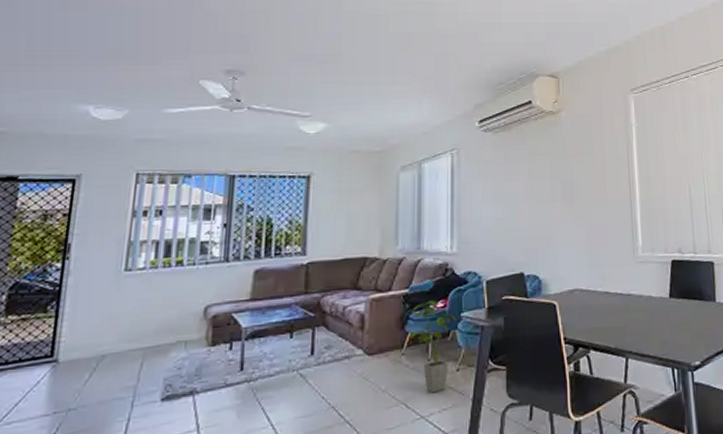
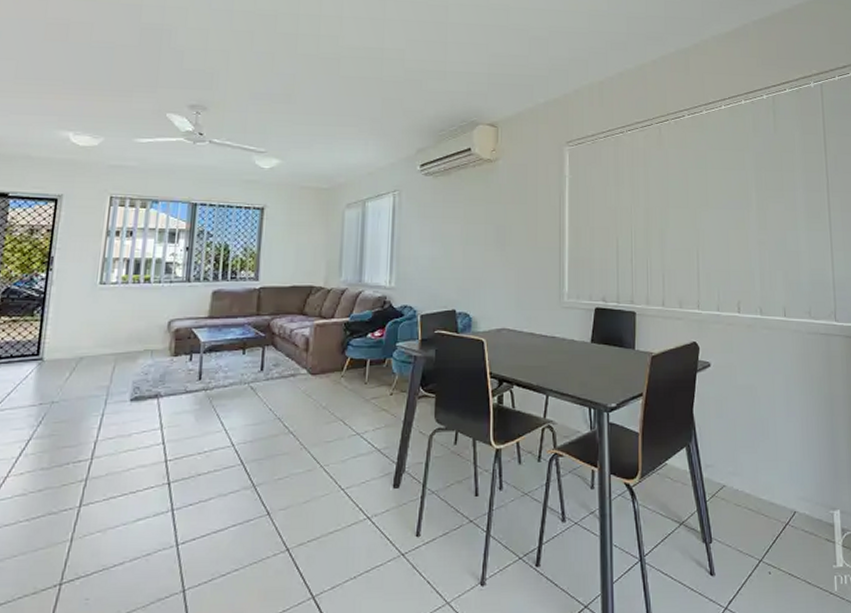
house plant: present [410,301,456,394] -> none [349,330,392,413]

